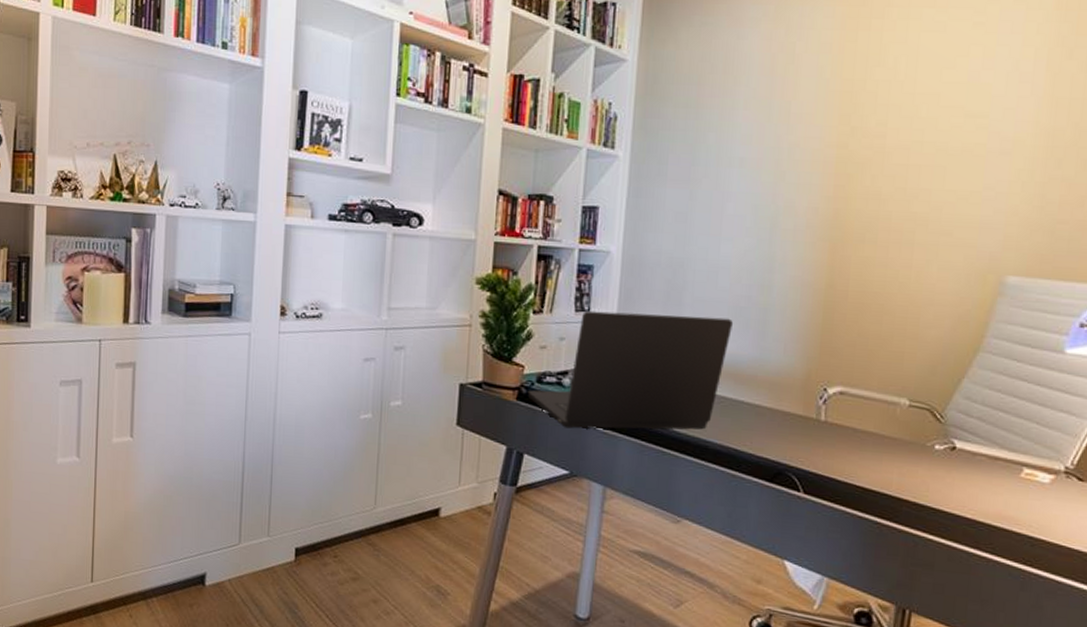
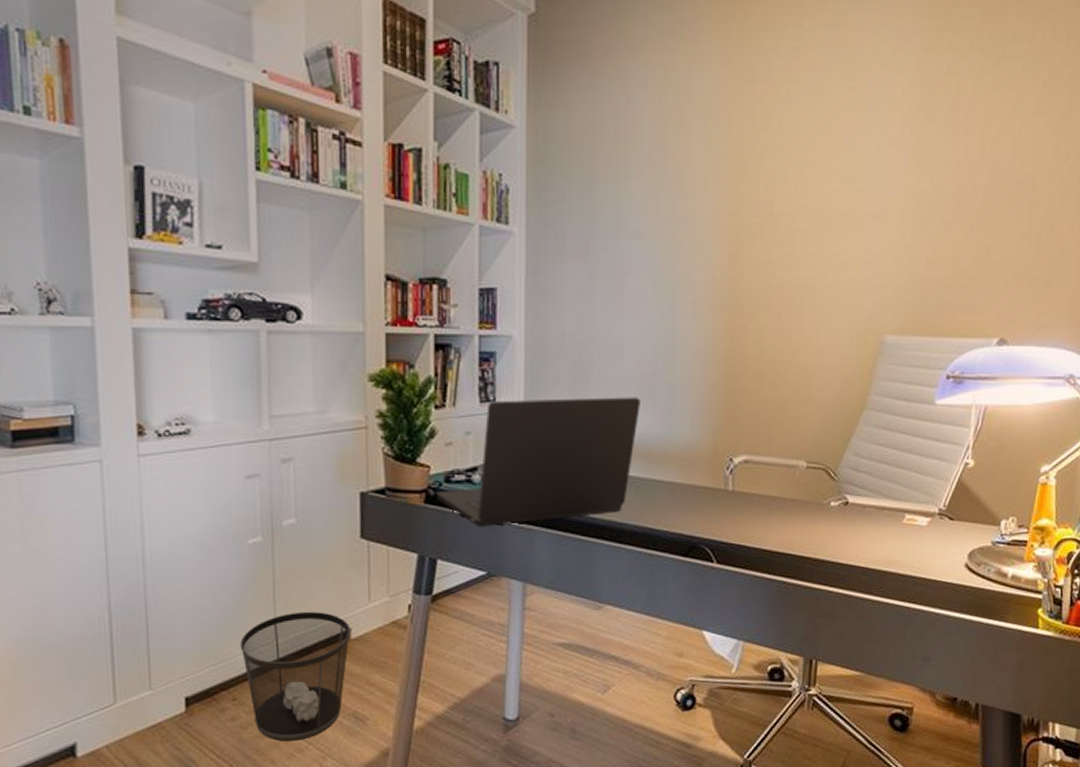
waste bin: none [345,485,441,604] -> present [240,611,351,742]

